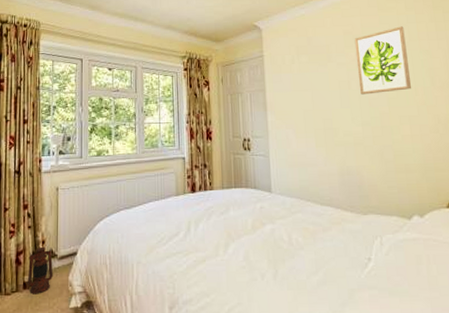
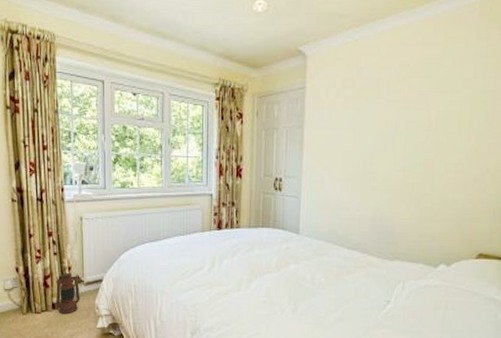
wall art: present [354,26,411,95] -> none [408,60,470,138]

